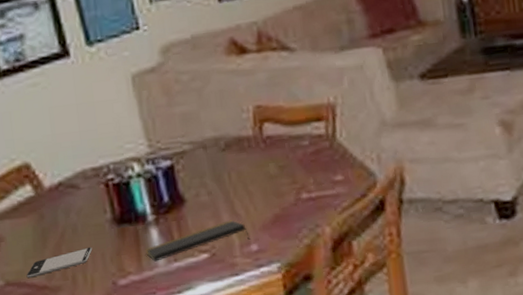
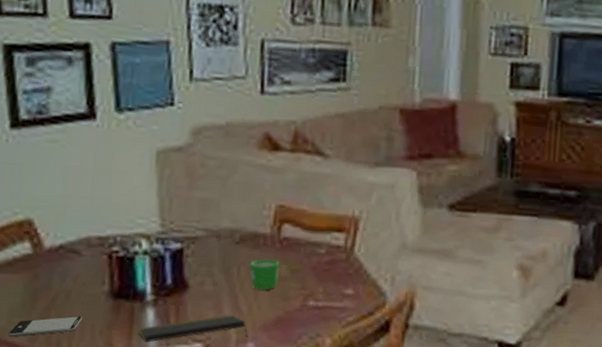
mug: none [239,160,270,192] -> present [250,259,279,291]

